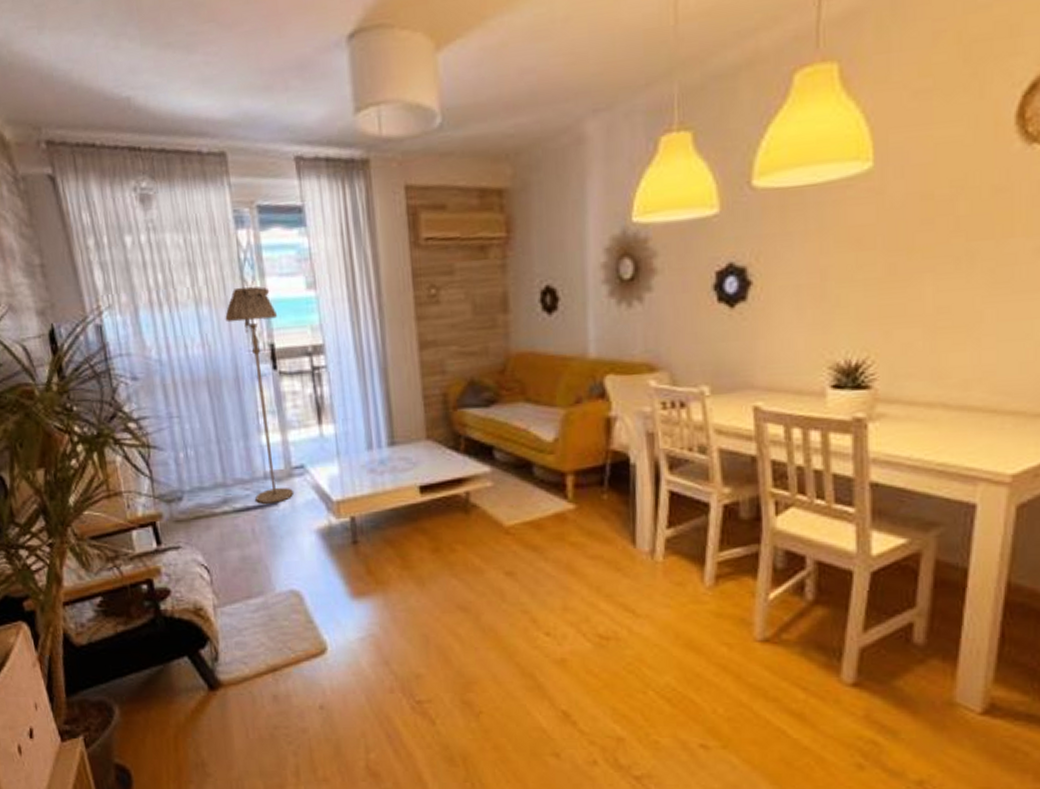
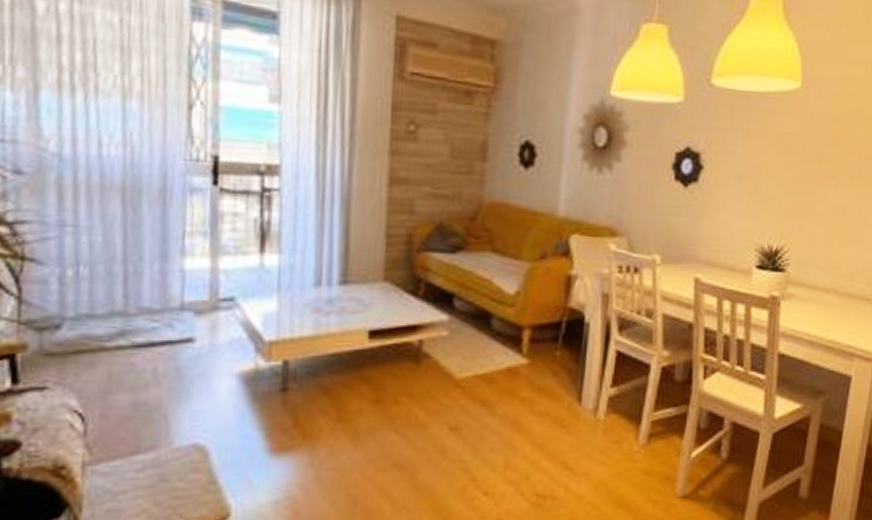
floor lamp: present [225,287,293,504] -> none [160,86,229,339]

